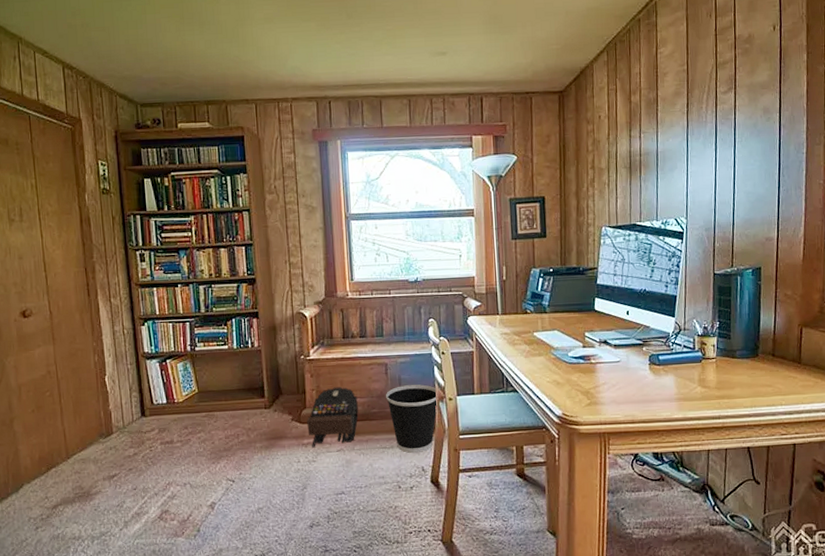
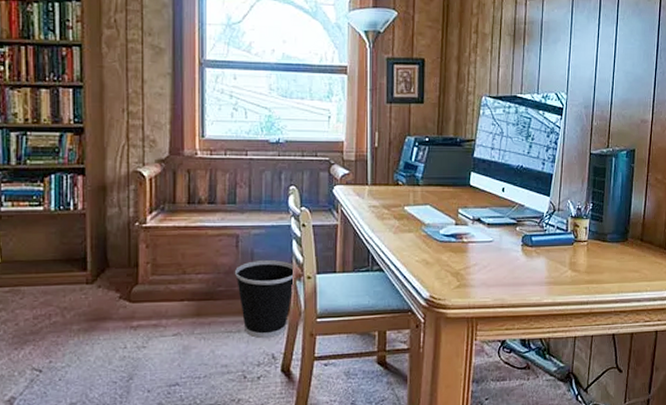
backpack: present [307,387,359,448] -> none [138,260,201,331]

